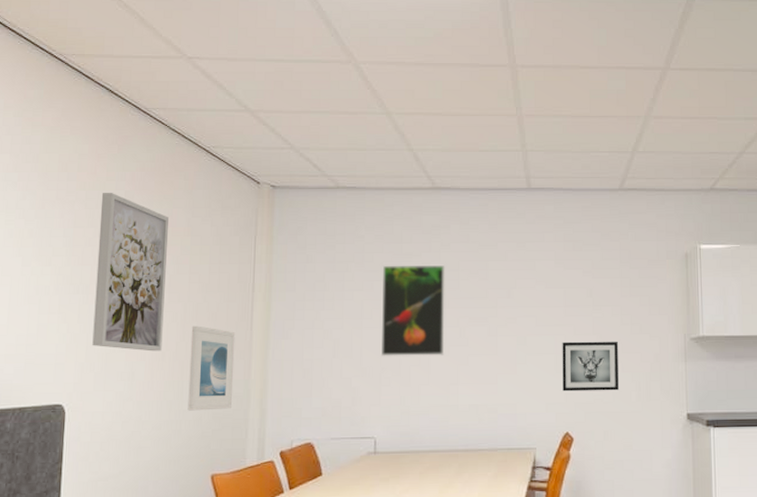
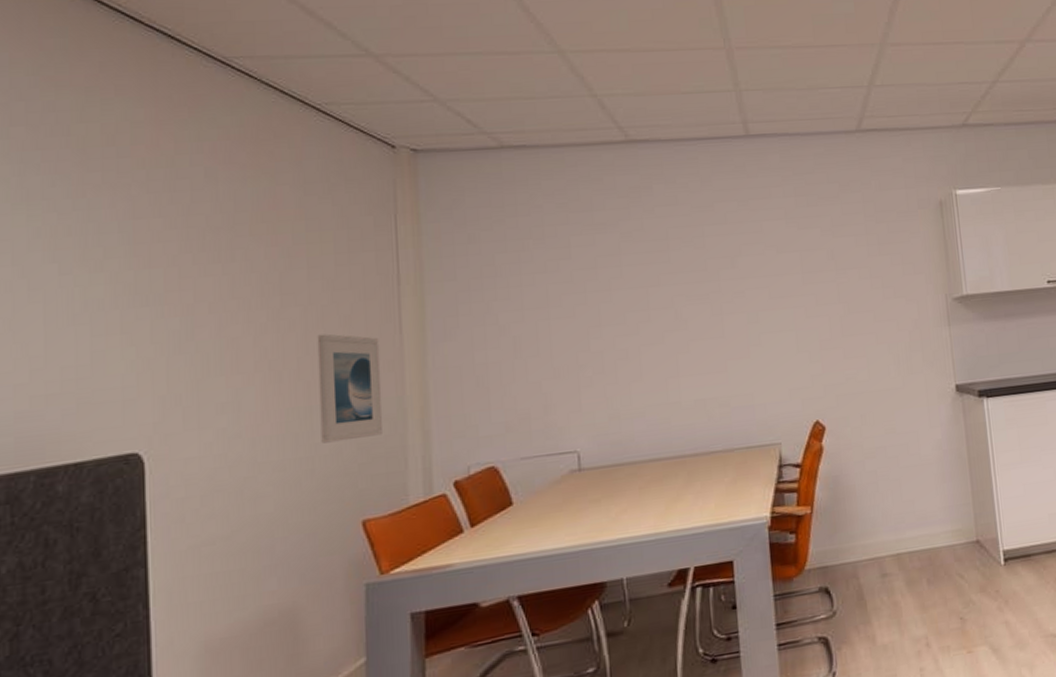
wall art: present [92,193,170,352] -> none [170,170,277,373]
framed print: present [382,265,445,356] -> none [570,235,659,352]
wall art: present [562,341,619,392] -> none [802,309,874,374]

